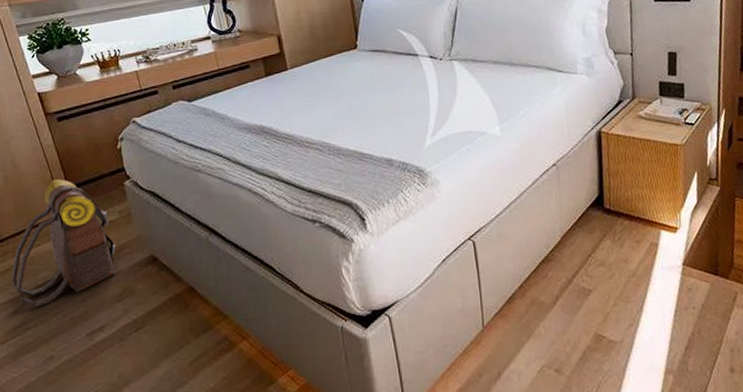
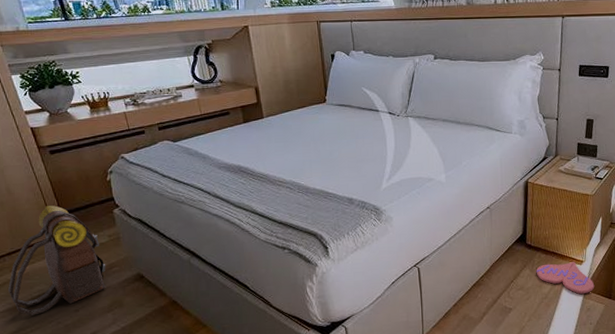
slippers: none [619,228,695,270] -> present [536,261,595,294]

